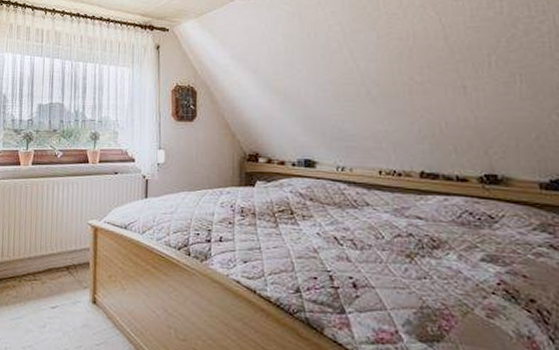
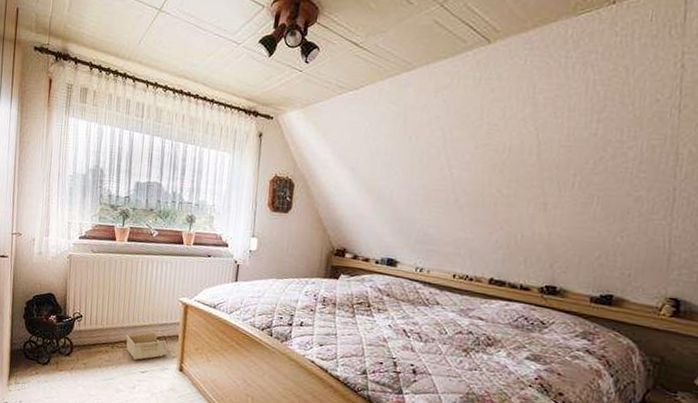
storage bin: none [34,260,78,294] -> present [126,332,168,360]

